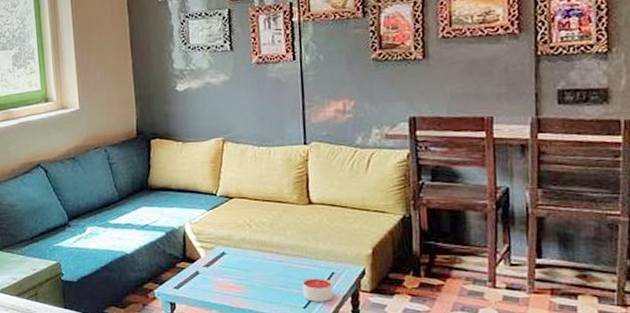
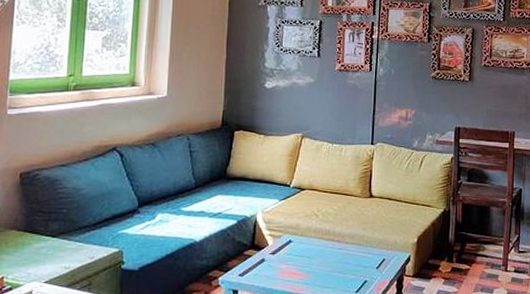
candle: present [302,278,333,302] -> none [357,264,382,286]

